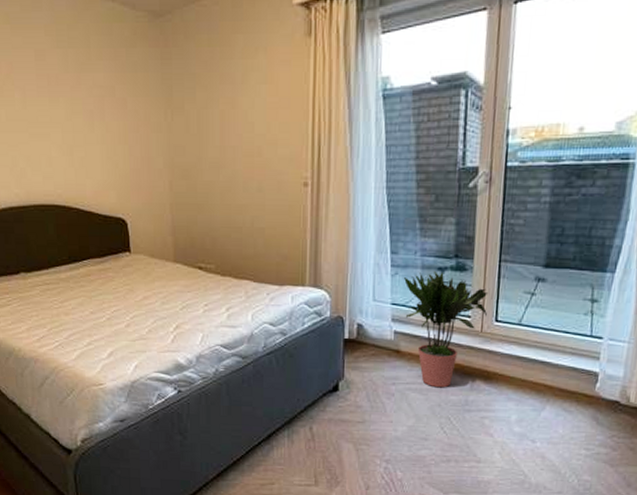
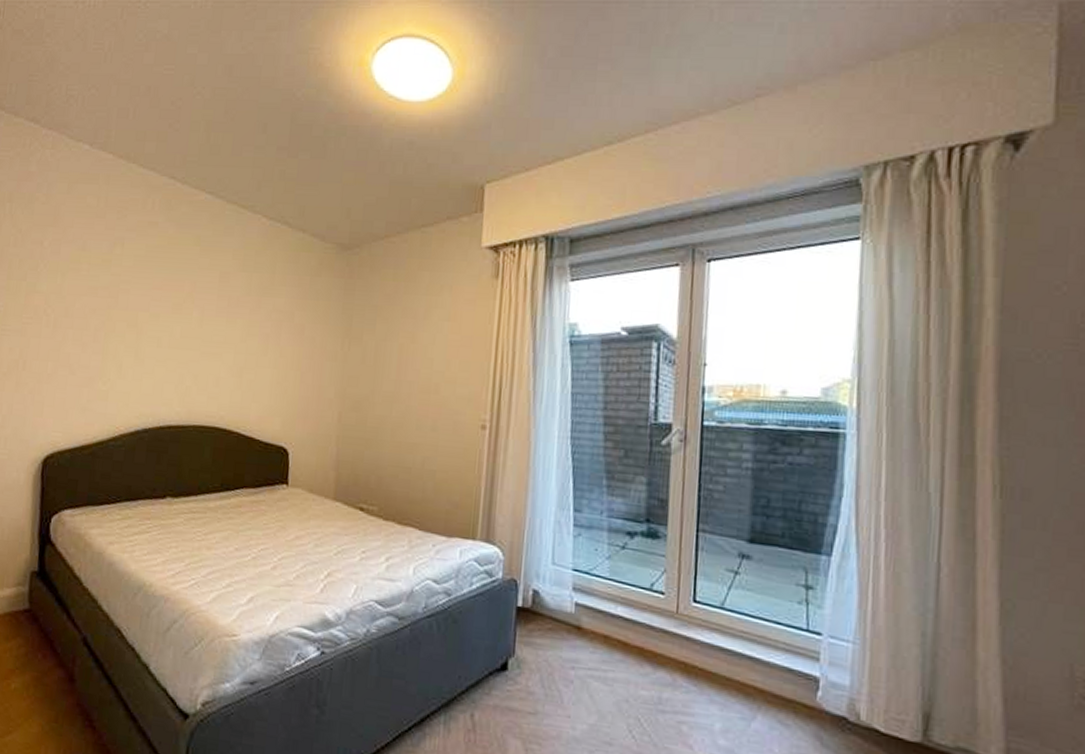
potted plant: present [403,271,489,388] -> none [587,534,685,679]

